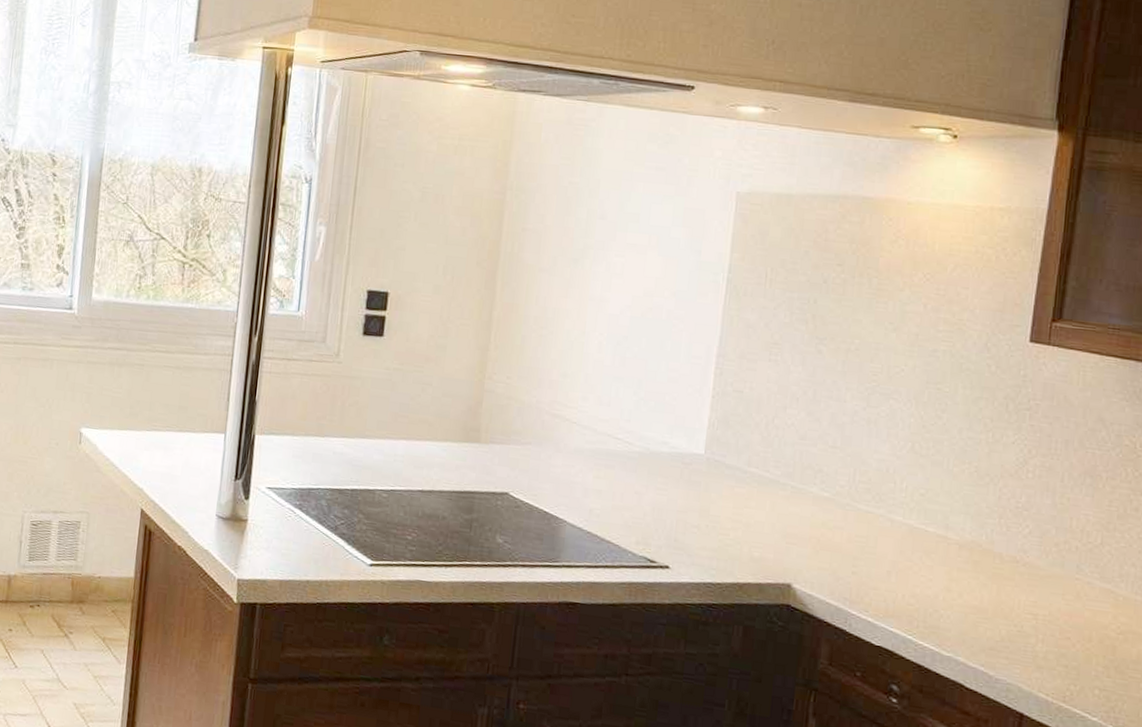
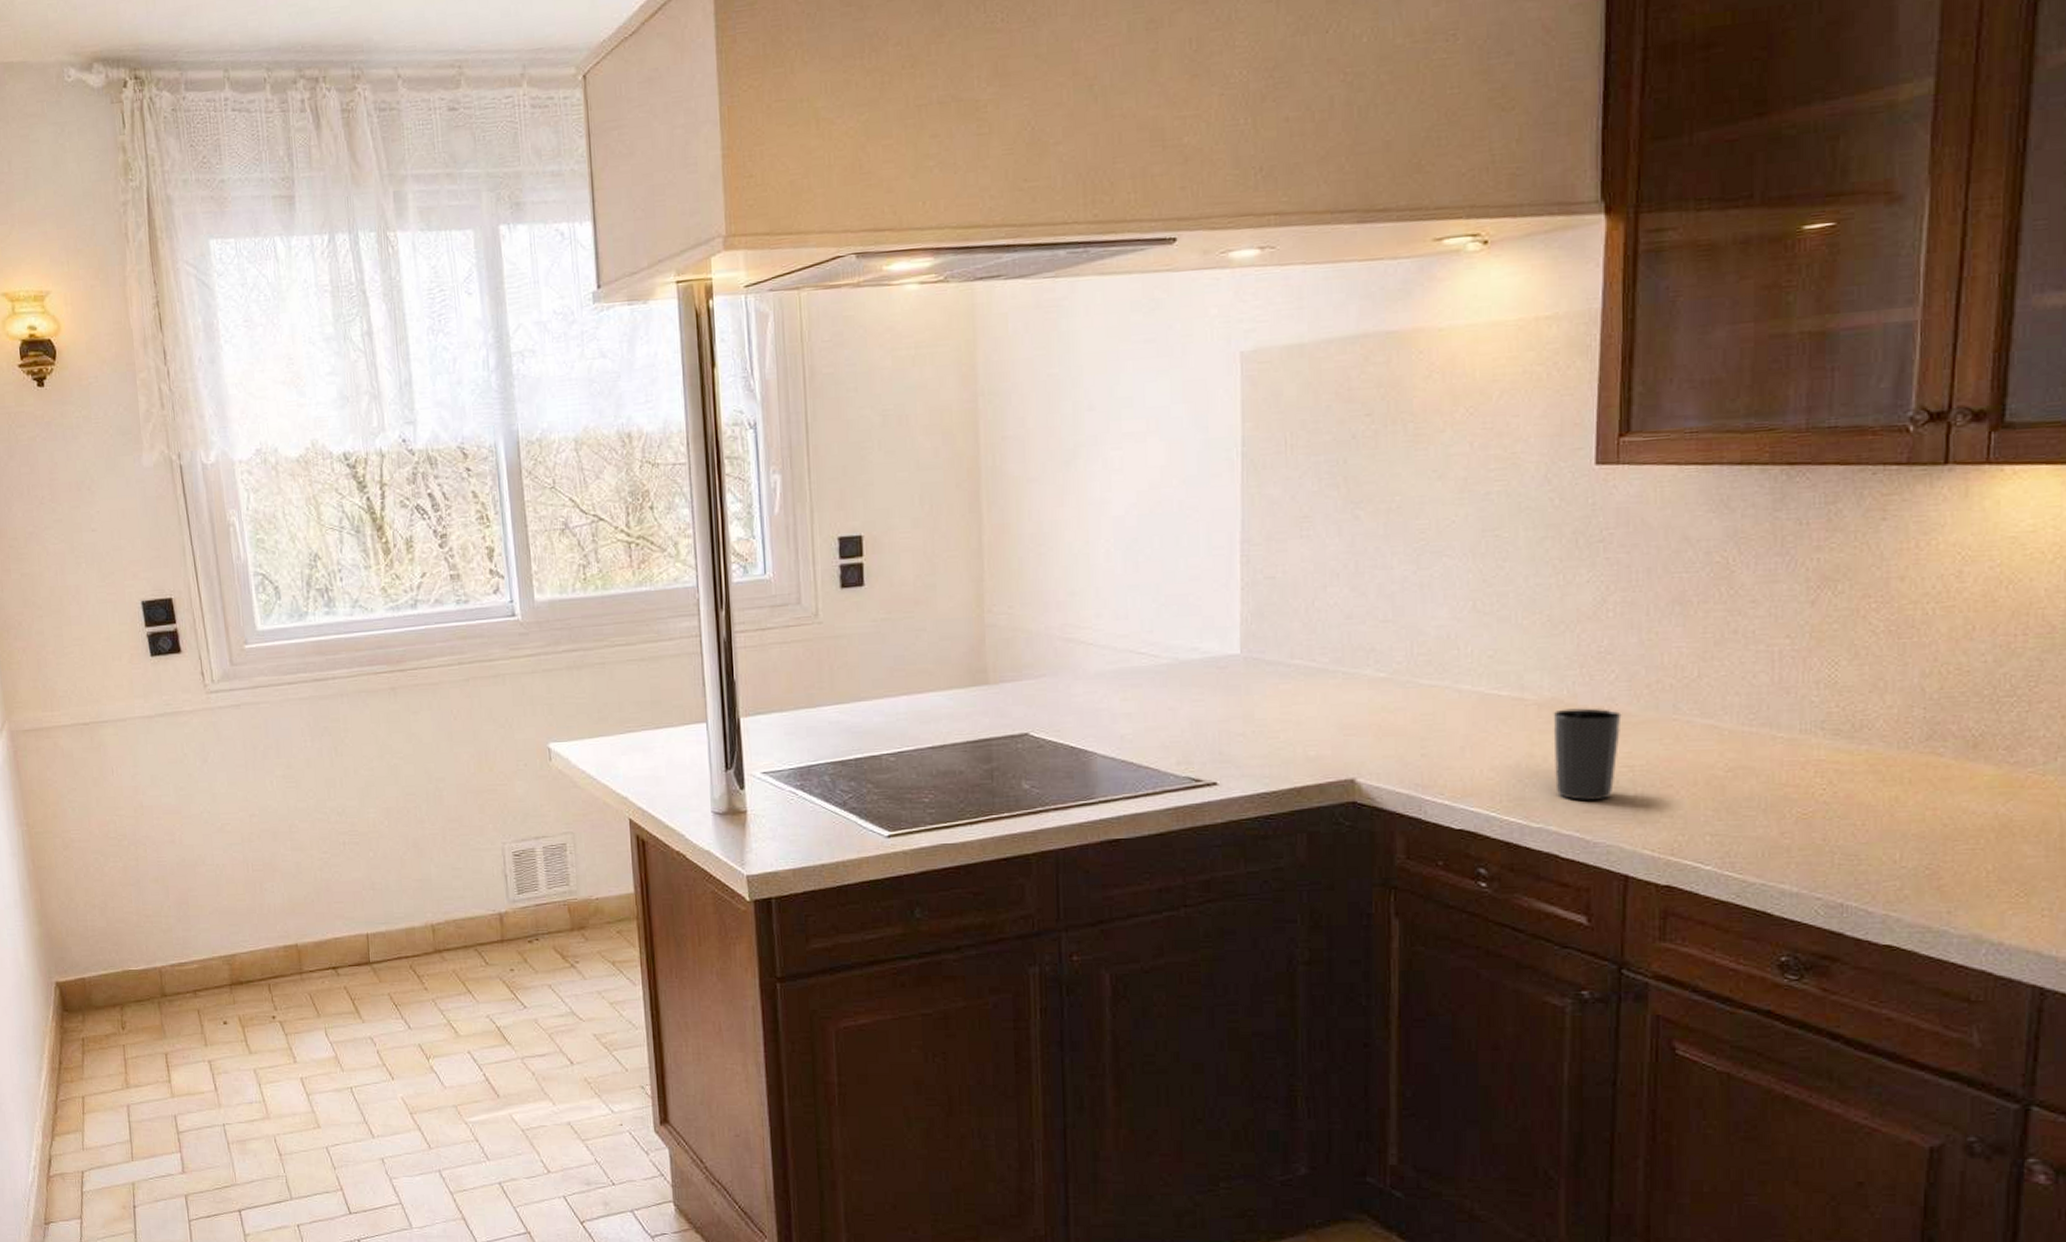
cup: none [967,552,1031,641] -> present [1553,708,1622,800]

